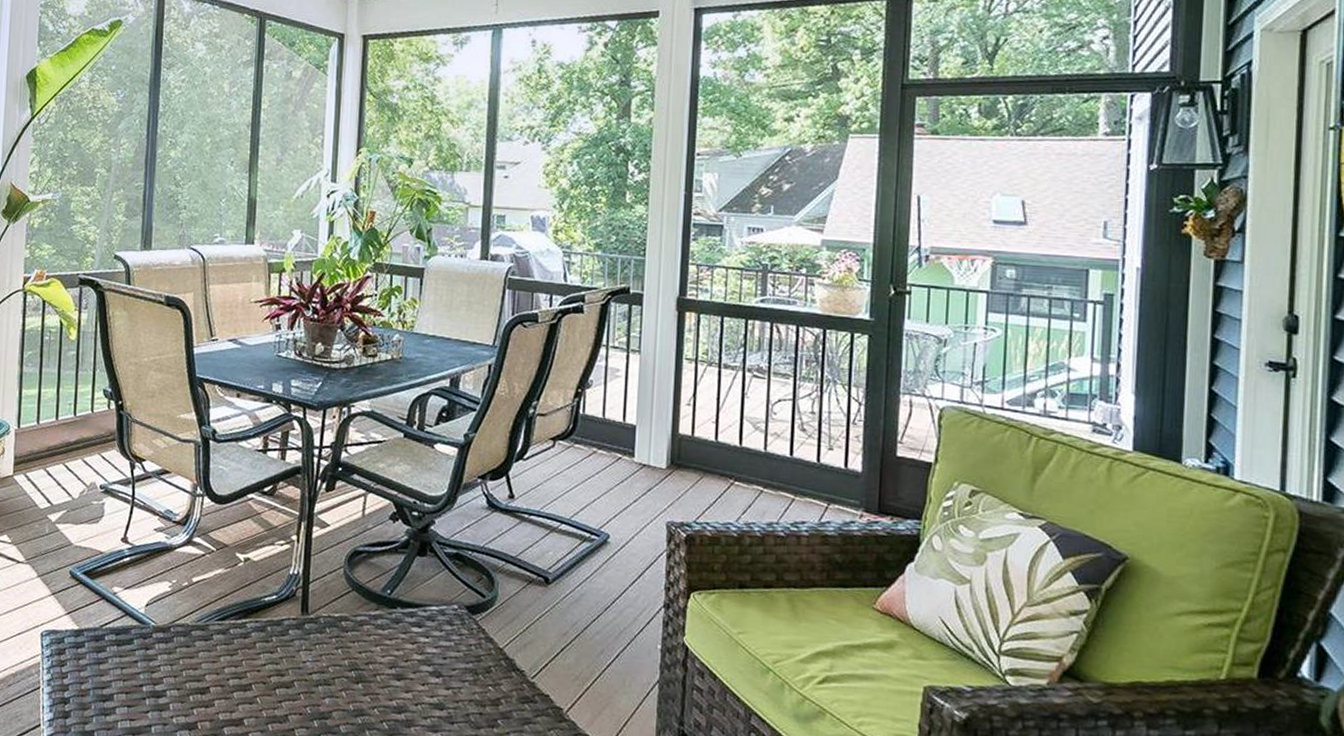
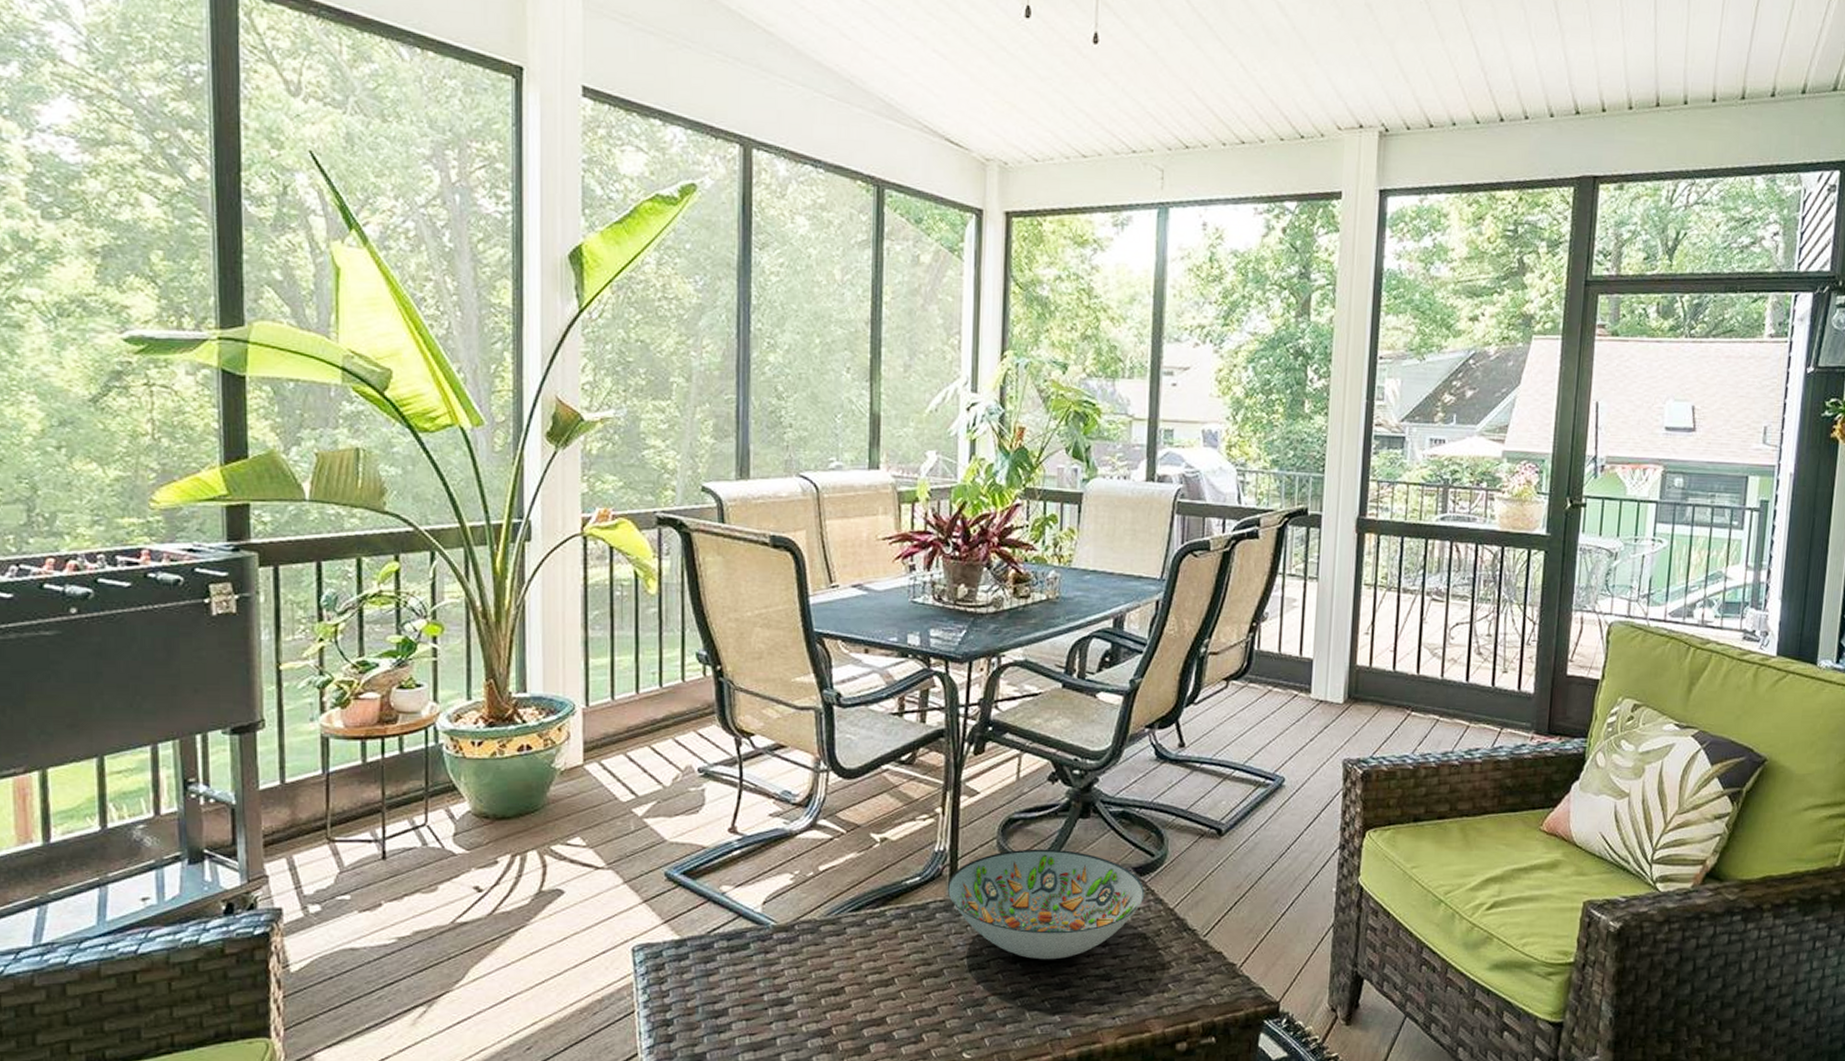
decorative bowl: none [299,579,476,684] -> present [947,849,1145,960]

